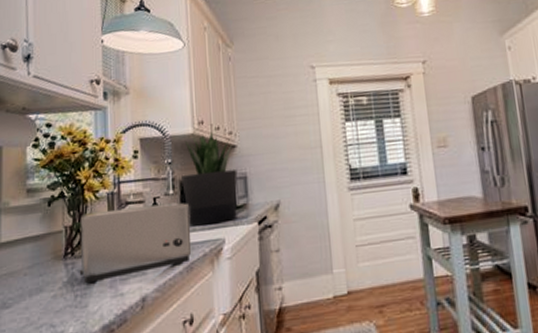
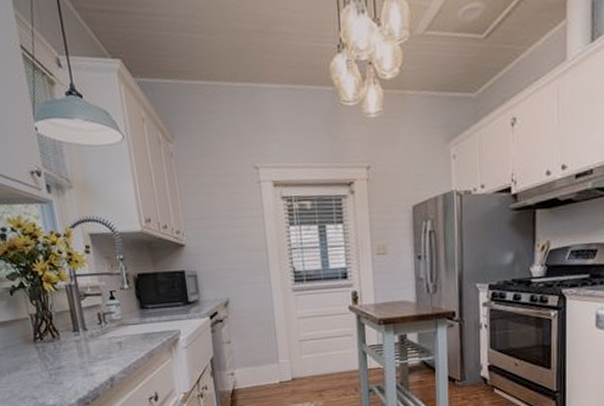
toaster: present [79,202,192,284] -> none [43,296,151,365]
planter: present [181,131,238,227] -> none [133,230,190,318]

